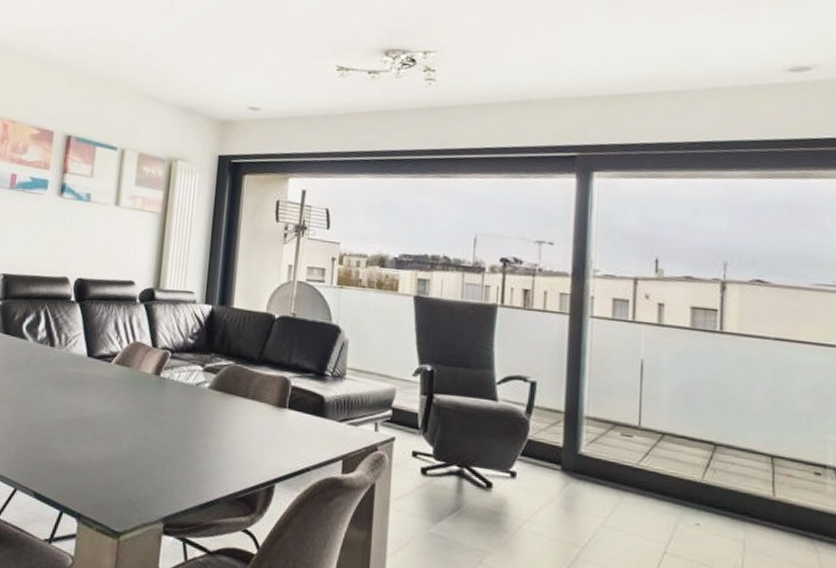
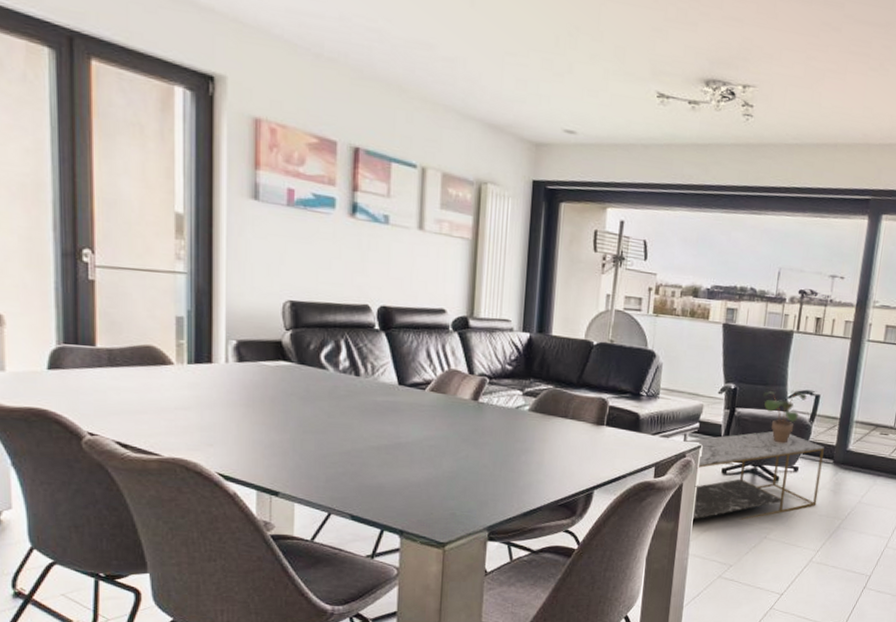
coffee table: none [376,424,548,536] -> present [685,431,824,521]
potted plant: none [464,374,520,441] -> present [762,389,807,444]

